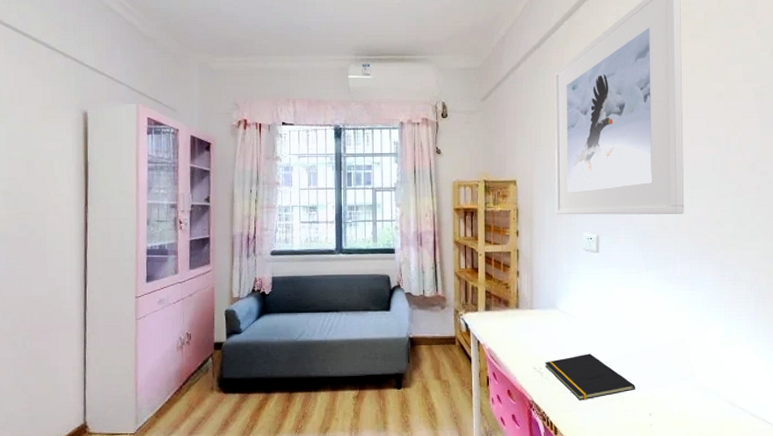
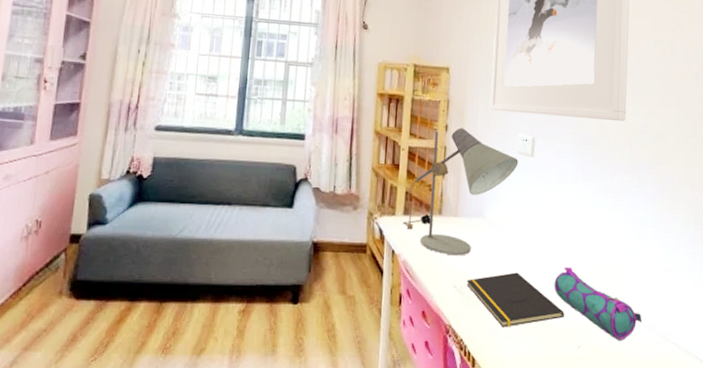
desk lamp: none [485,232,585,342] -> present [403,128,519,256]
pencil case: none [624,346,709,408] -> present [554,267,642,341]

